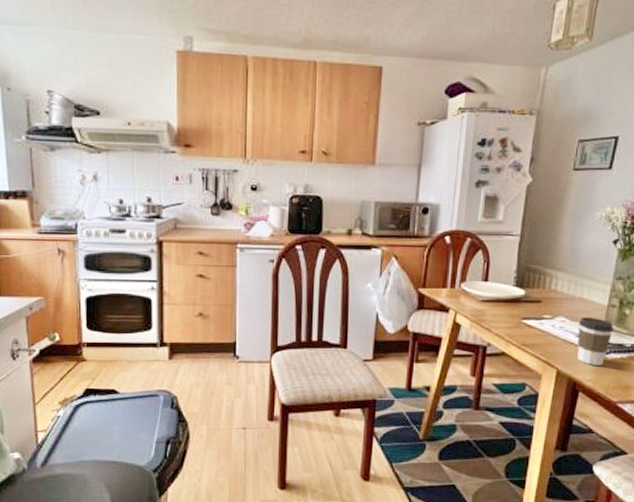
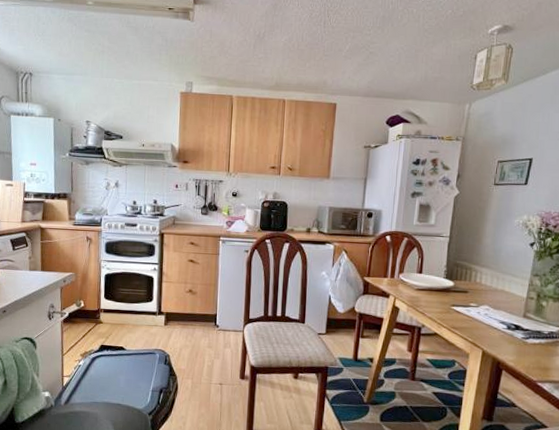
coffee cup: present [577,317,614,365] -> none [500,307,532,348]

